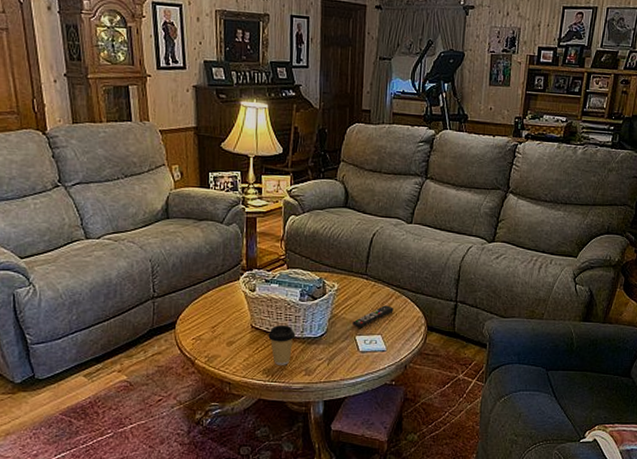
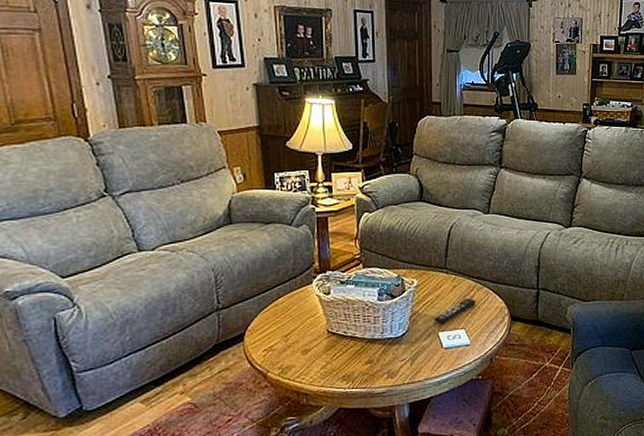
coffee cup: present [268,324,296,365] -> none [346,326,375,370]

